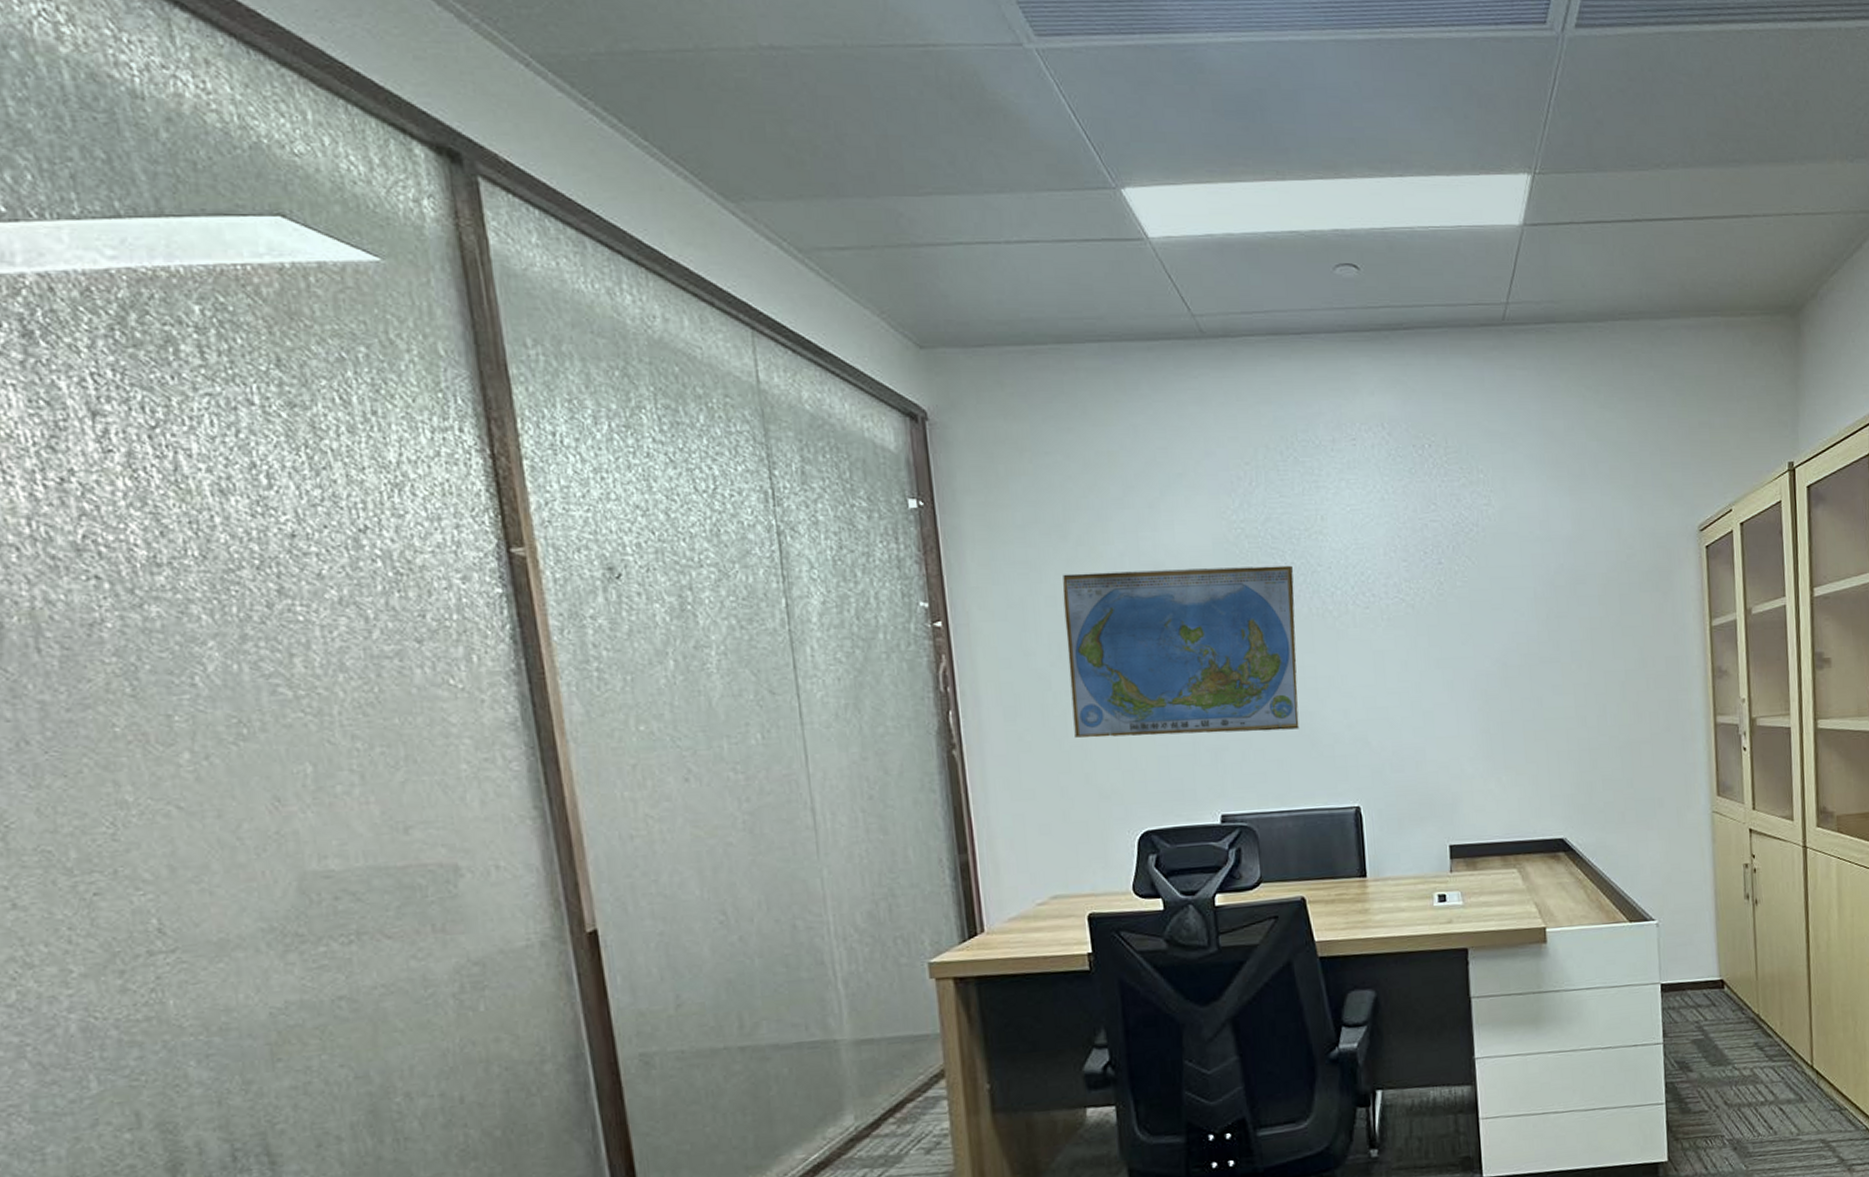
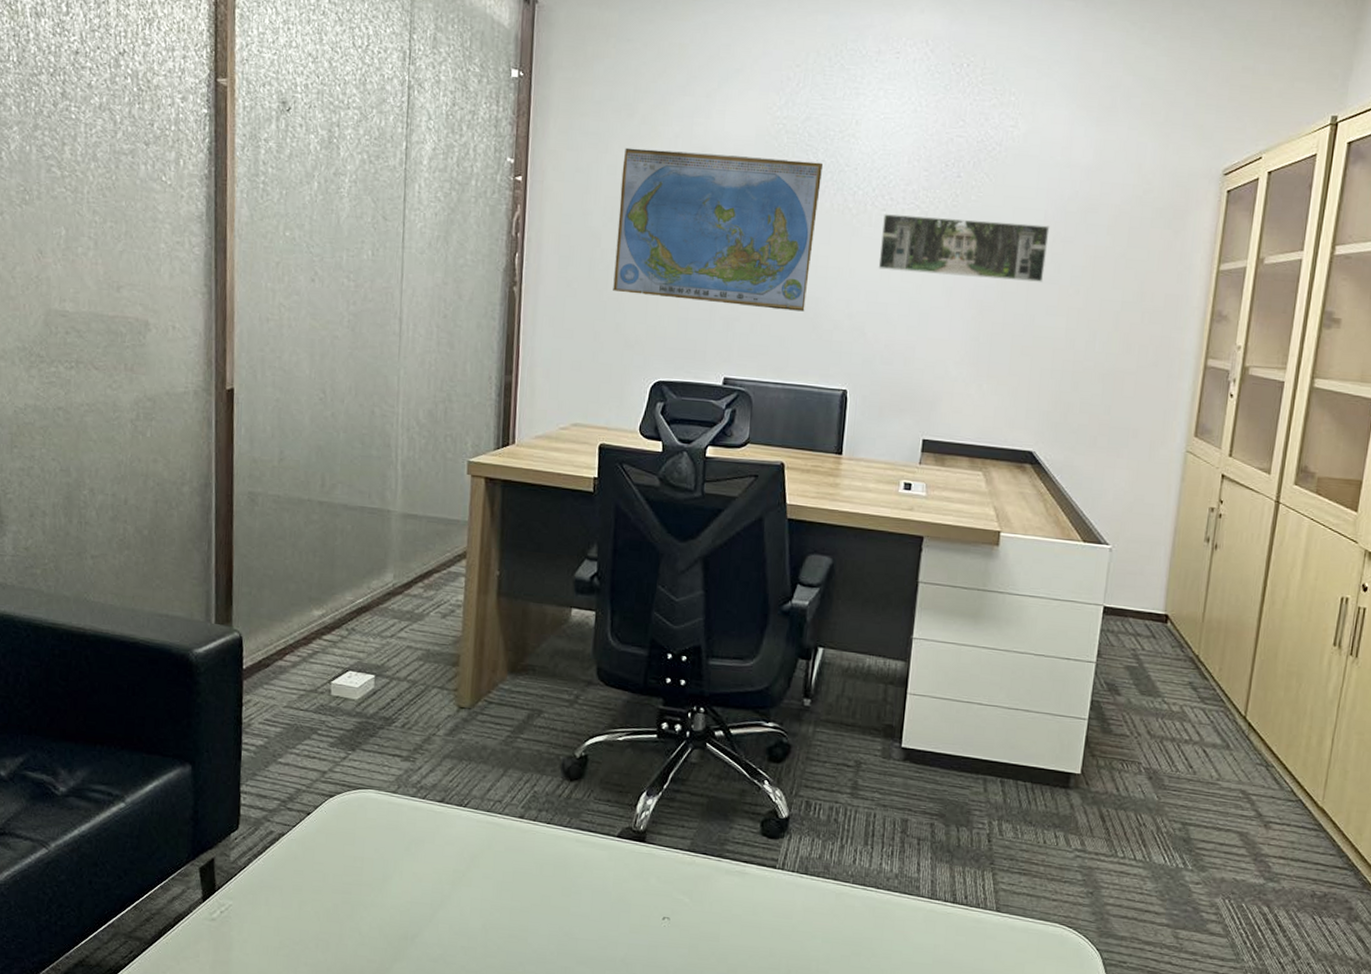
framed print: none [1368,603,1545,672] -> present [878,214,1050,282]

